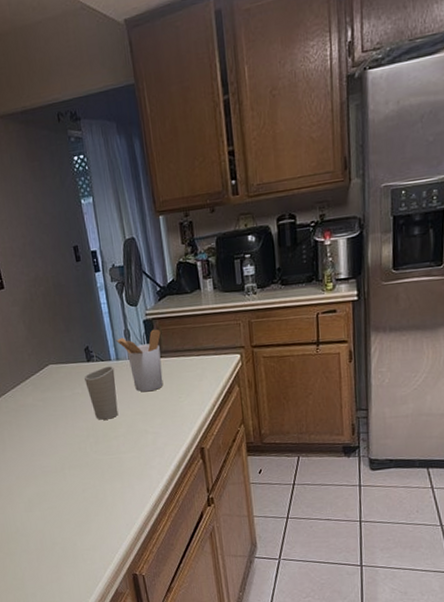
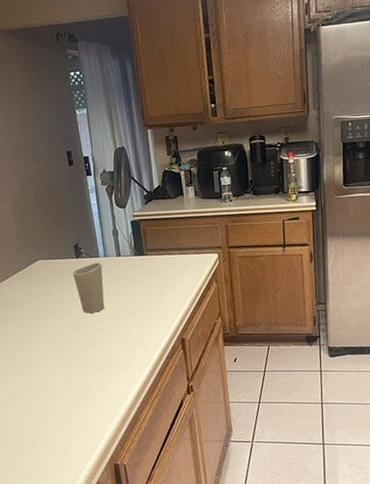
utensil holder: present [116,329,164,392] -> none [104,229,148,287]

